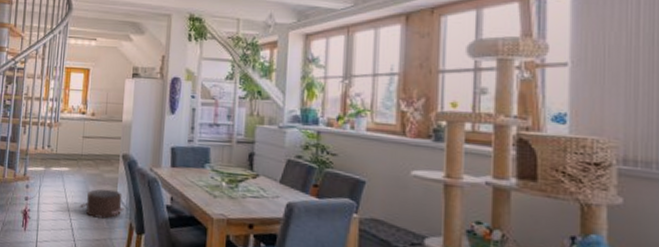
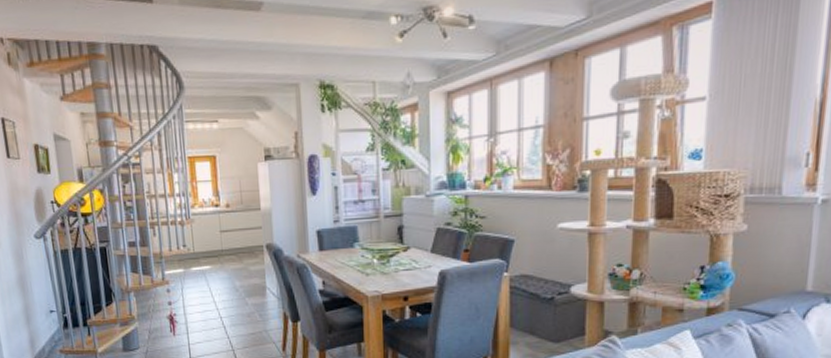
pouf: present [79,189,124,219] -> none [228,282,276,312]

